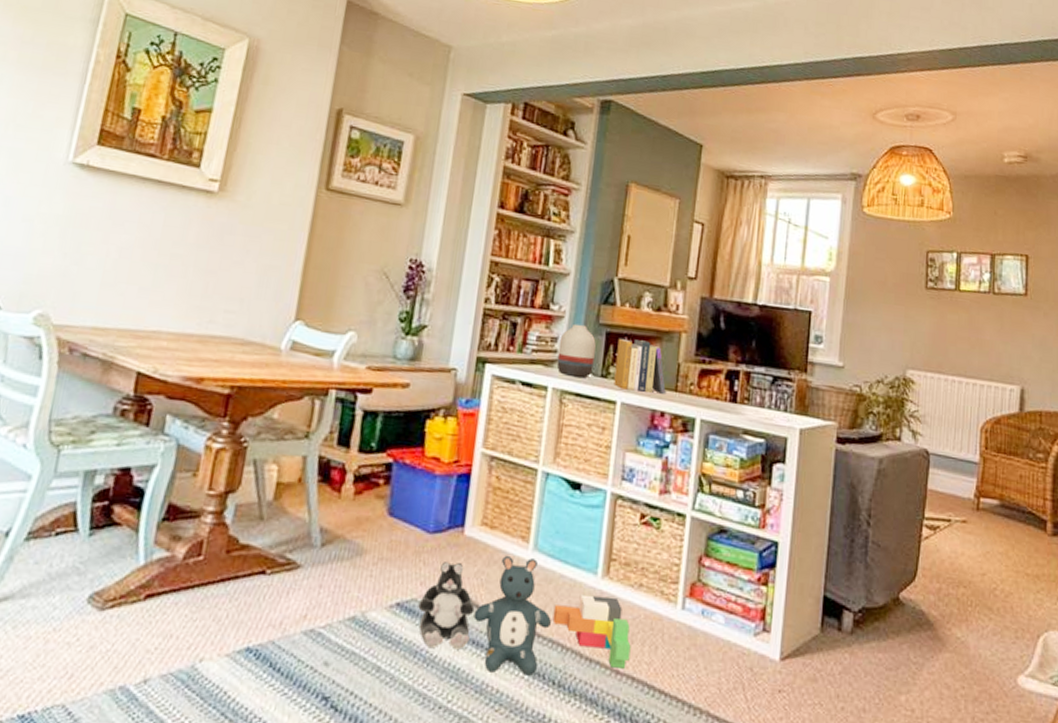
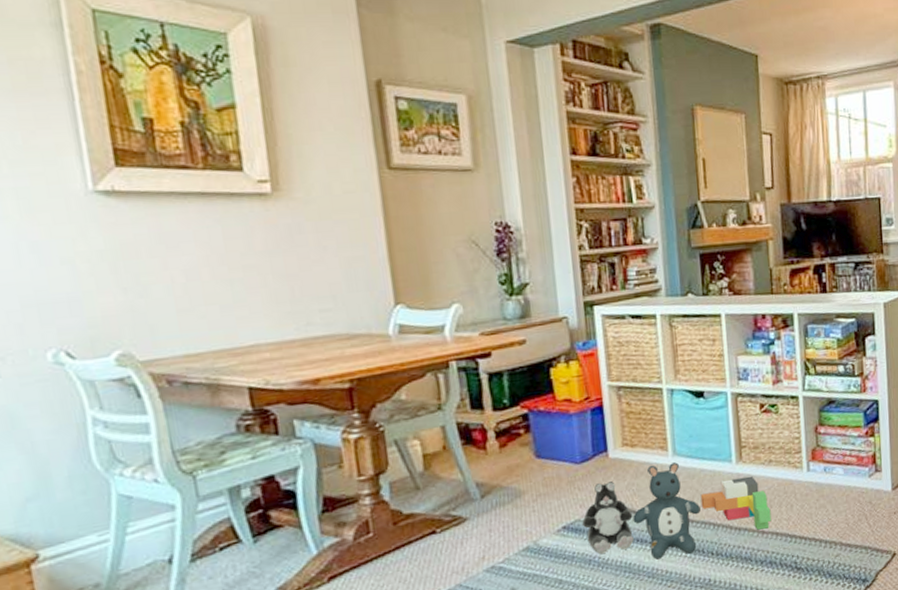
vase: present [556,323,596,379] -> none [658,251,694,302]
books: present [613,338,666,394] -> none [712,254,763,303]

